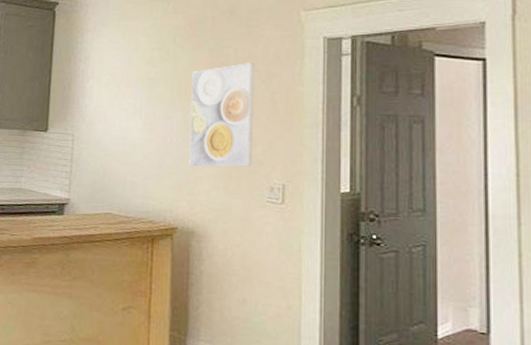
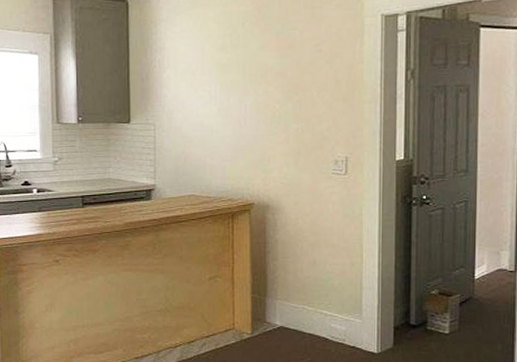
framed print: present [189,63,254,168] -> none [262,44,319,147]

